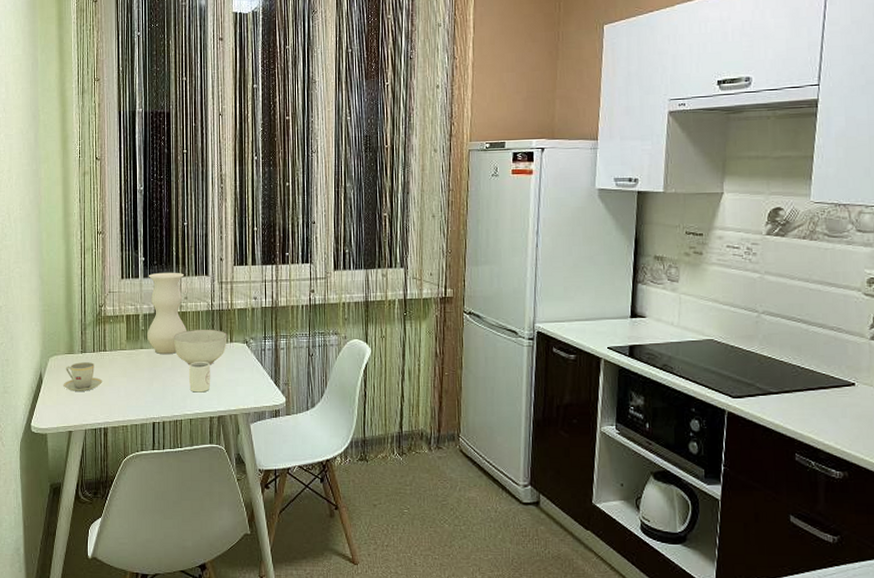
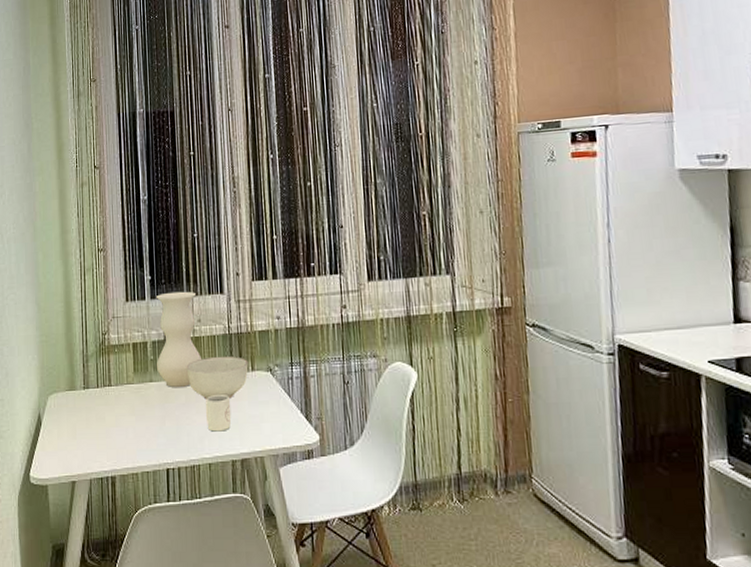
teacup: present [63,362,102,391] -> none [64,399,108,434]

